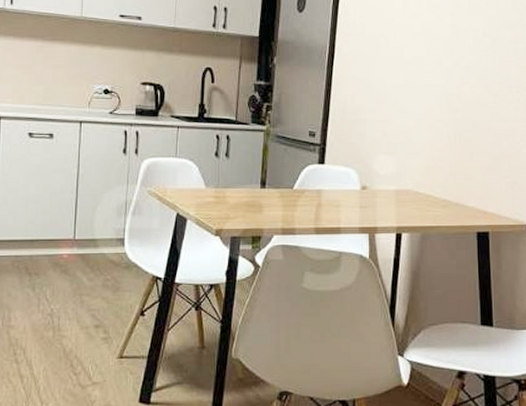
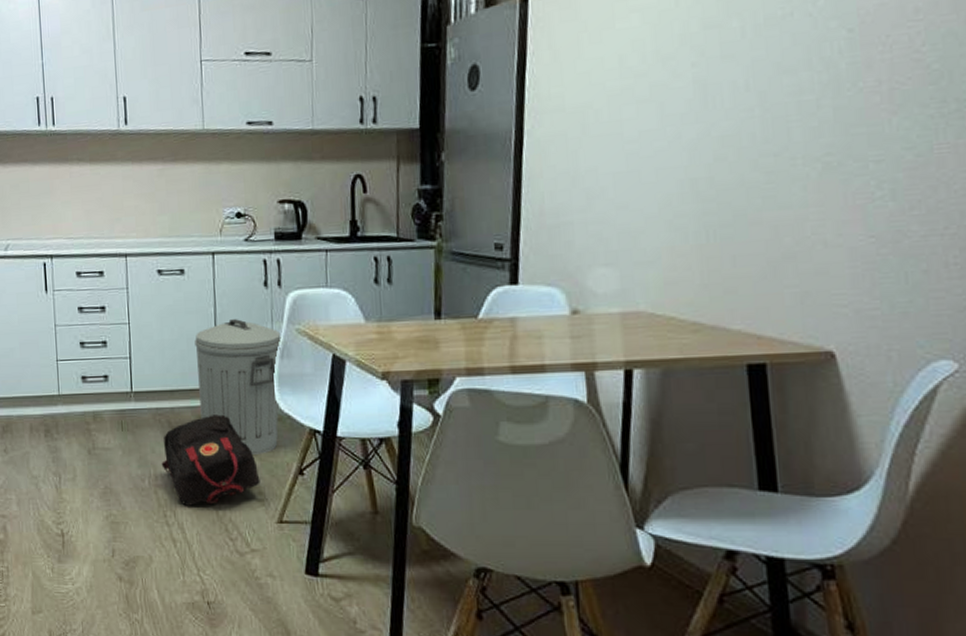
backpack: none [16,262,106,345] -> present [161,414,260,506]
trash can: none [57,180,134,299] -> present [195,319,281,456]

